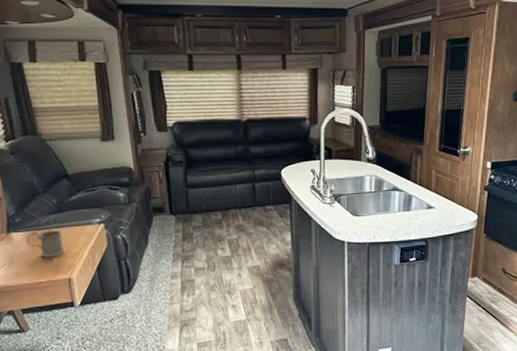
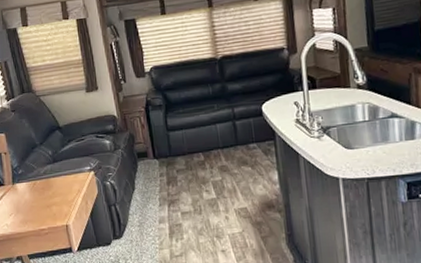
mug: present [27,230,66,258] -> none [29,179,63,206]

